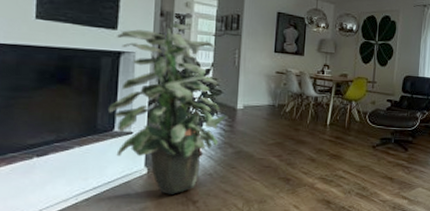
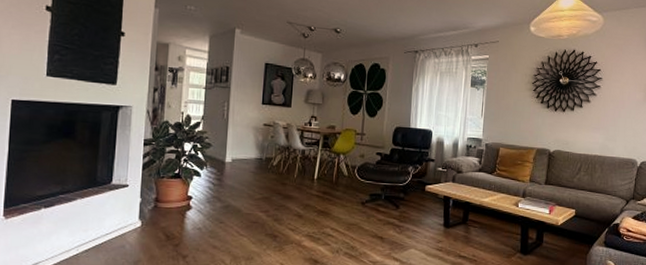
indoor plant: present [107,23,227,194] -> none [106,77,216,248]

